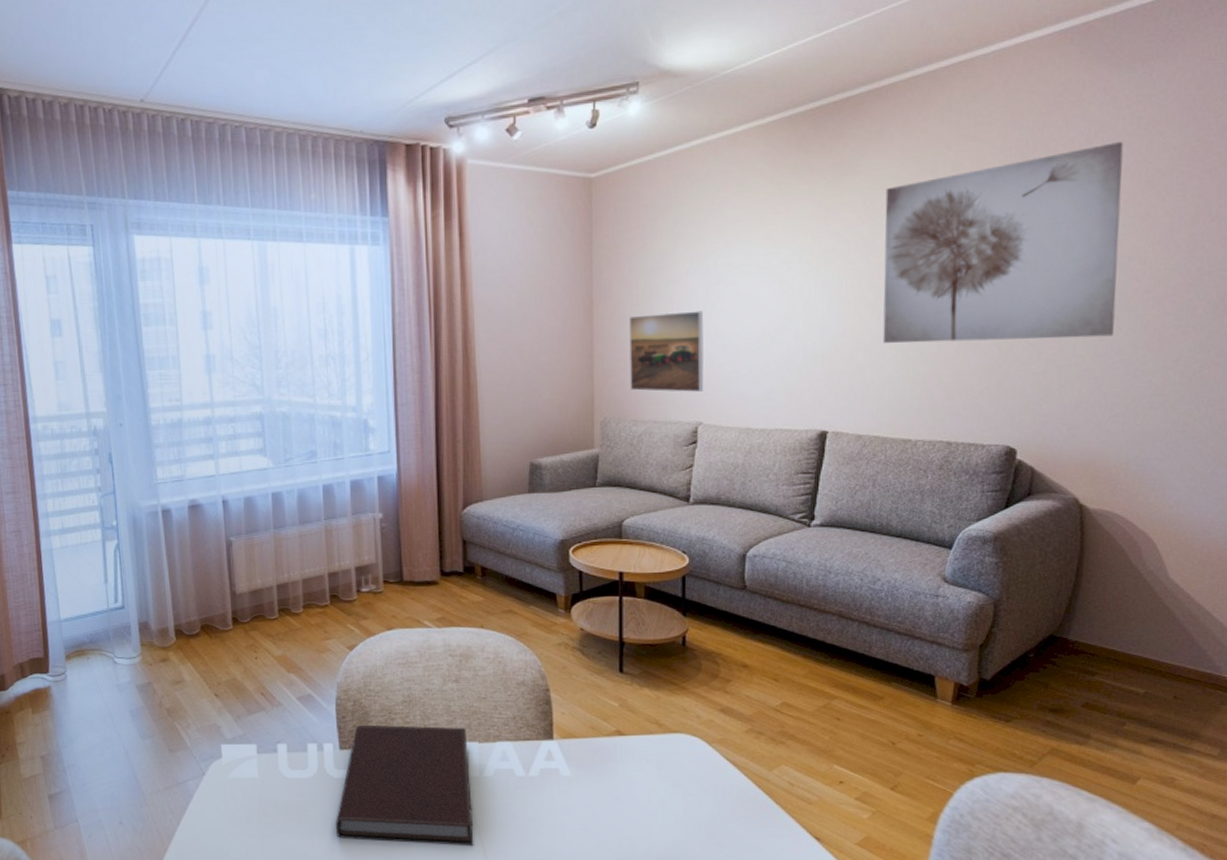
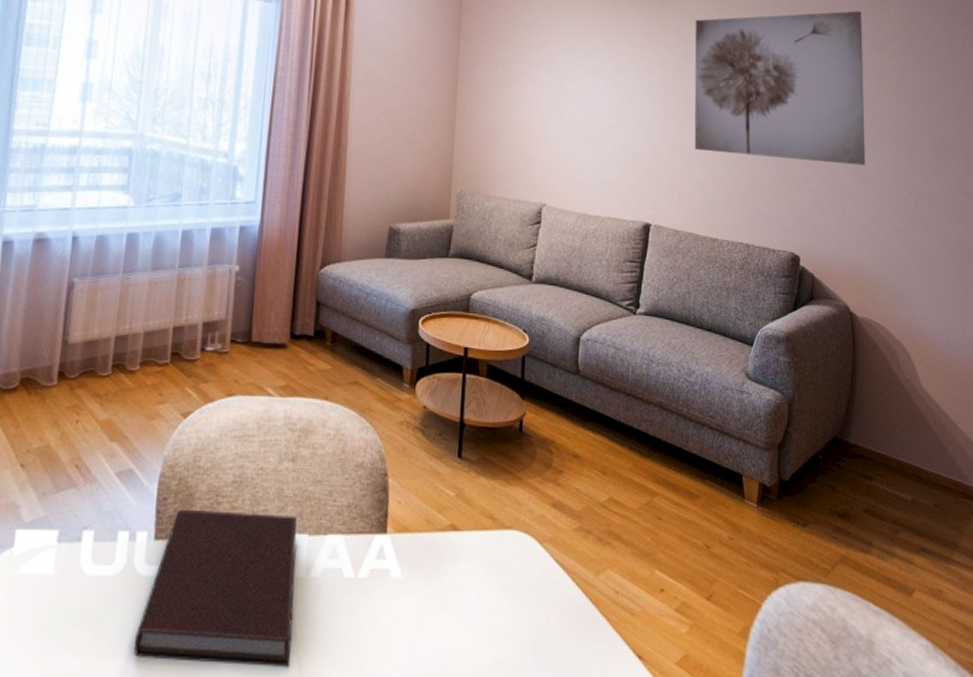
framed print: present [628,311,704,392] -> none [485,98,551,175]

